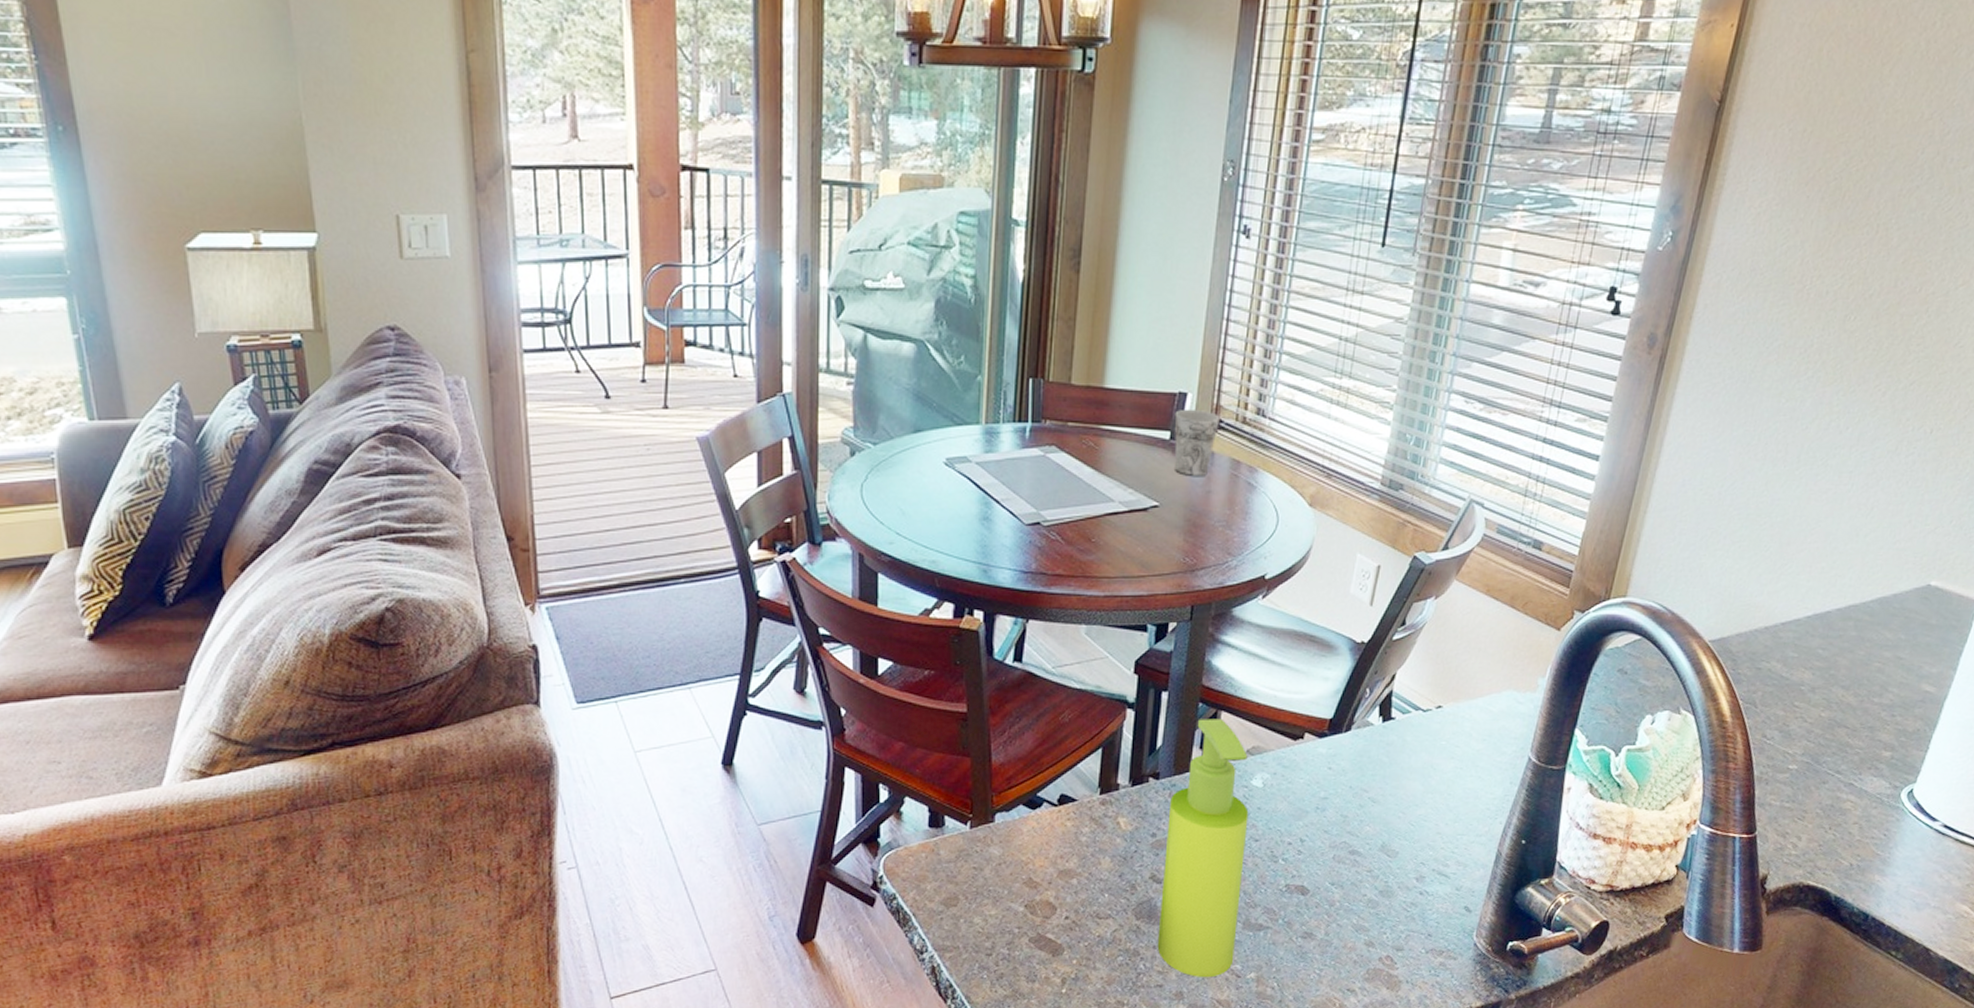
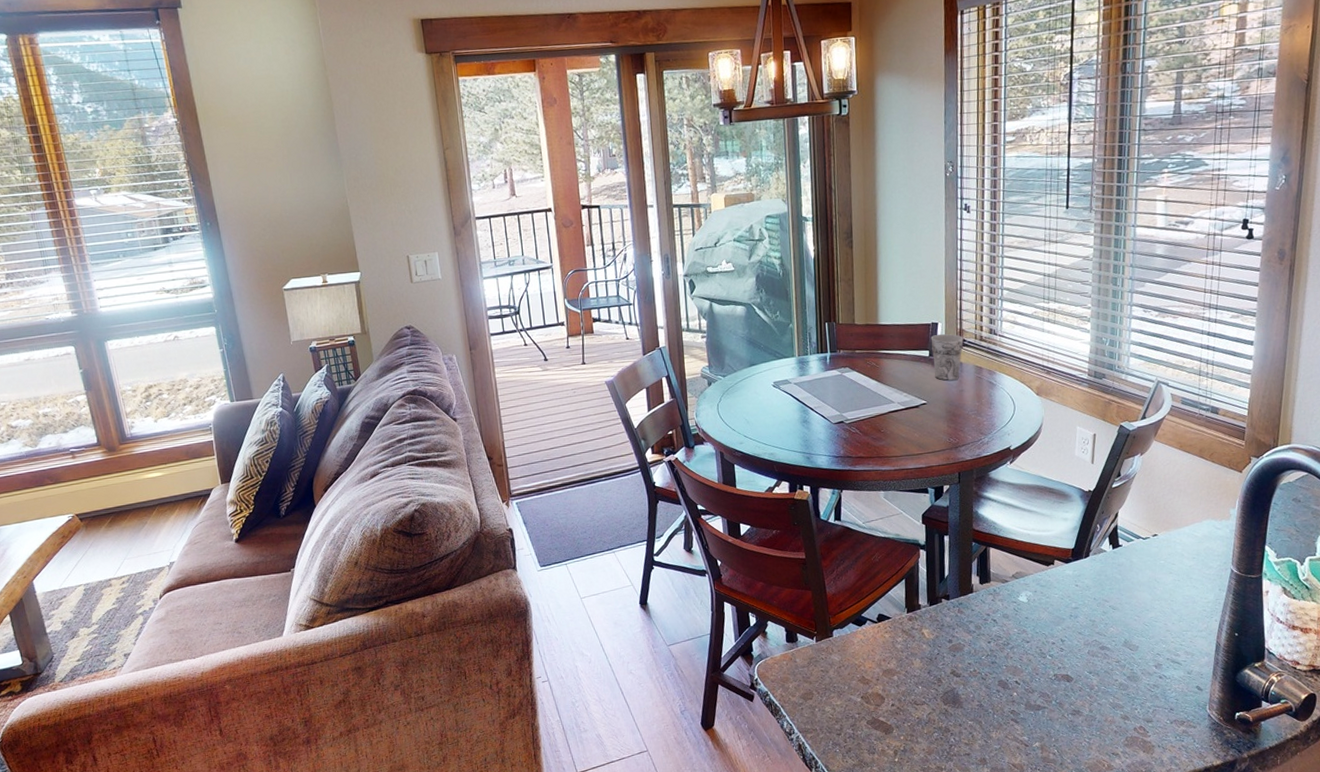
soap dispenser: present [1157,718,1249,978] -> none [959,553,1022,748]

